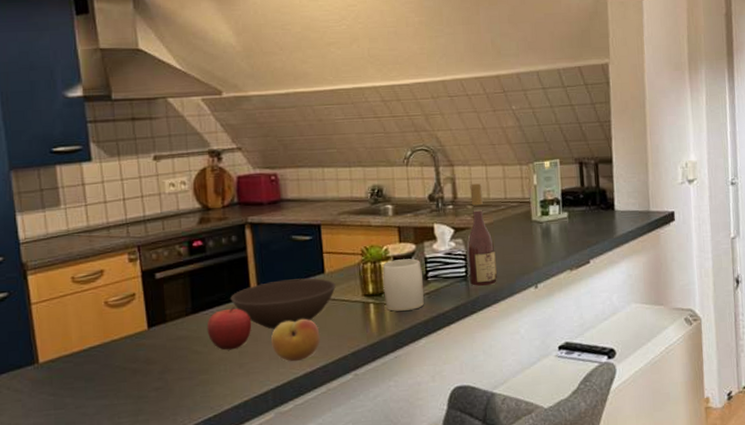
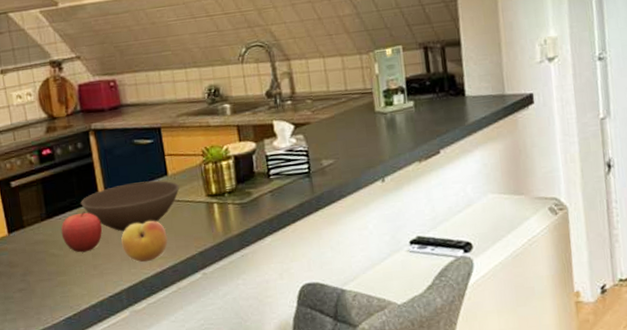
mug: present [382,258,425,312] -> none [224,157,268,211]
wine bottle: present [467,183,498,286] -> none [308,76,342,182]

